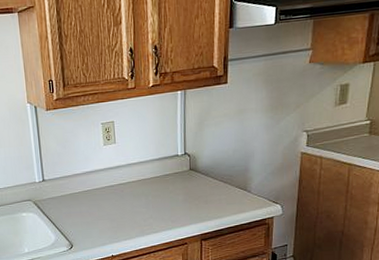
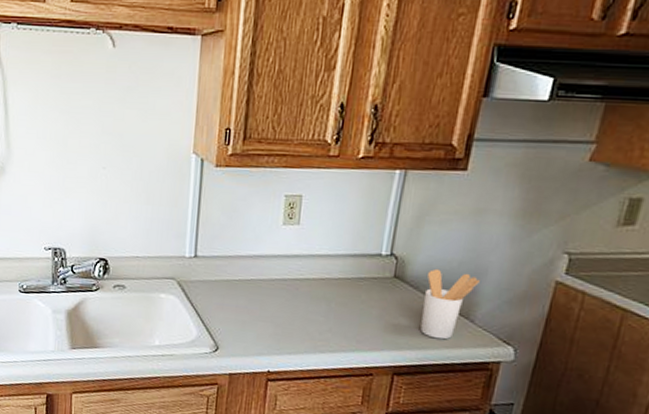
utensil holder: none [213,157,250,209] -> present [420,268,480,340]

